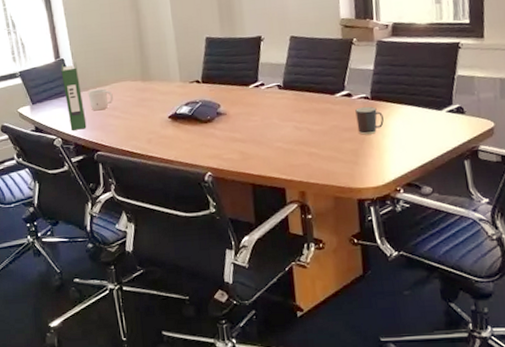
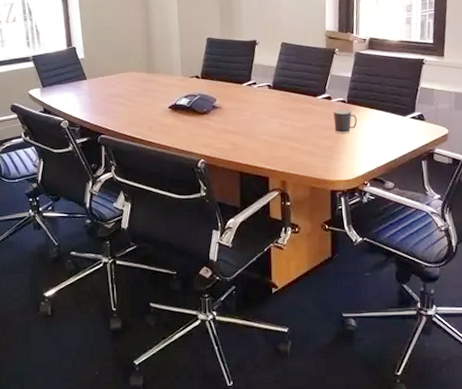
binder: present [61,62,87,130] -> none [72,51,93,114]
mug: present [88,88,113,111] -> none [96,77,119,97]

